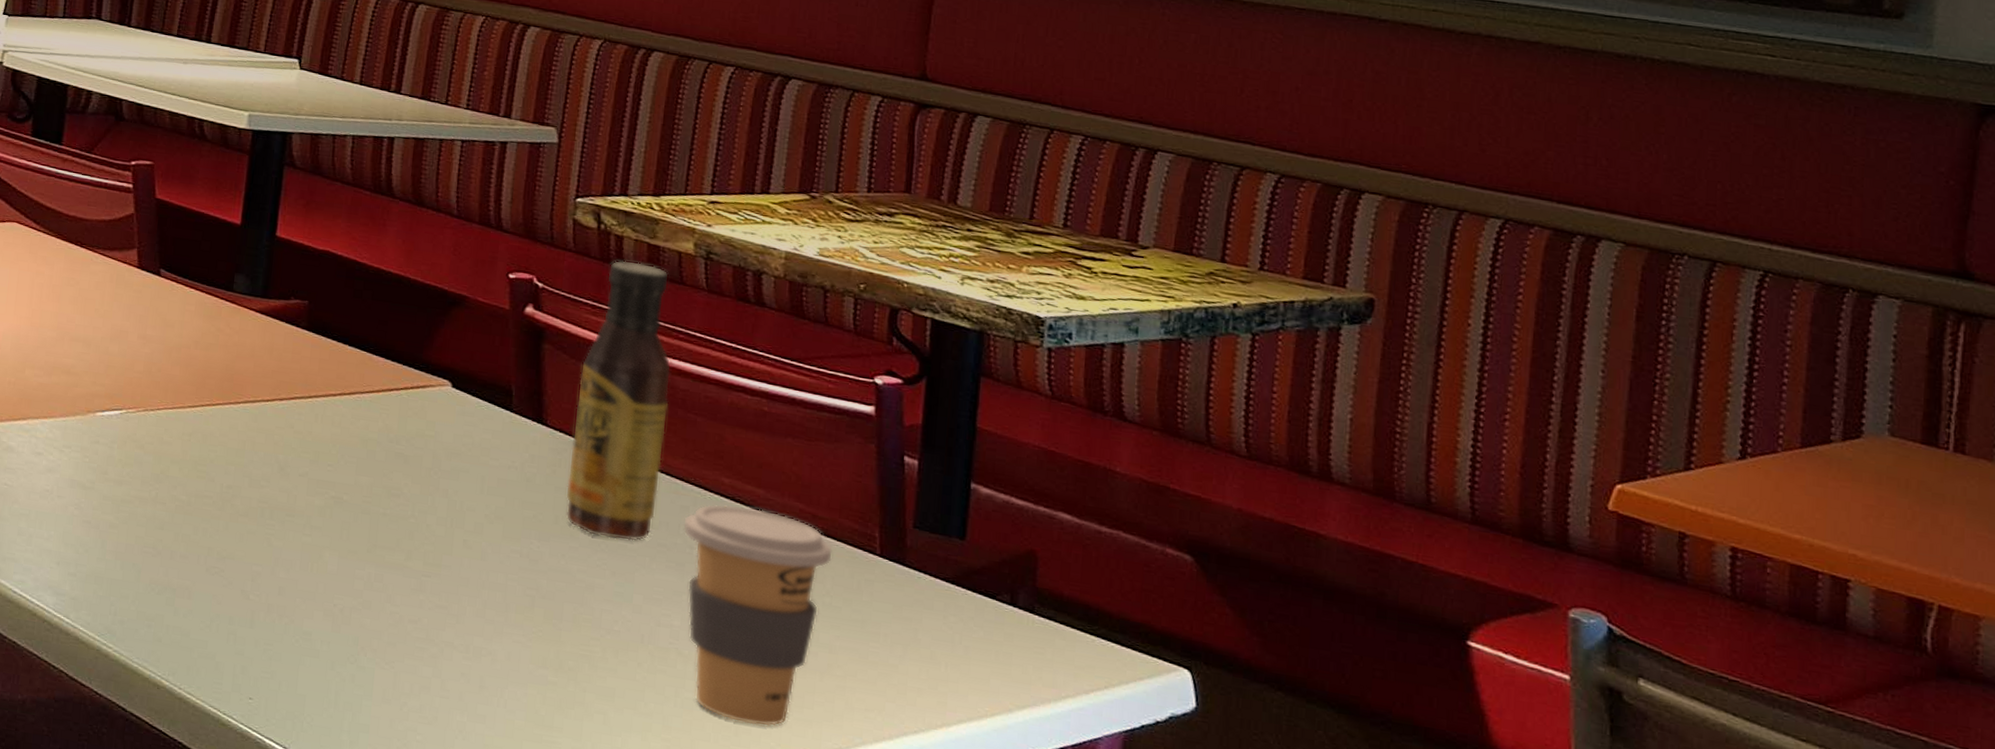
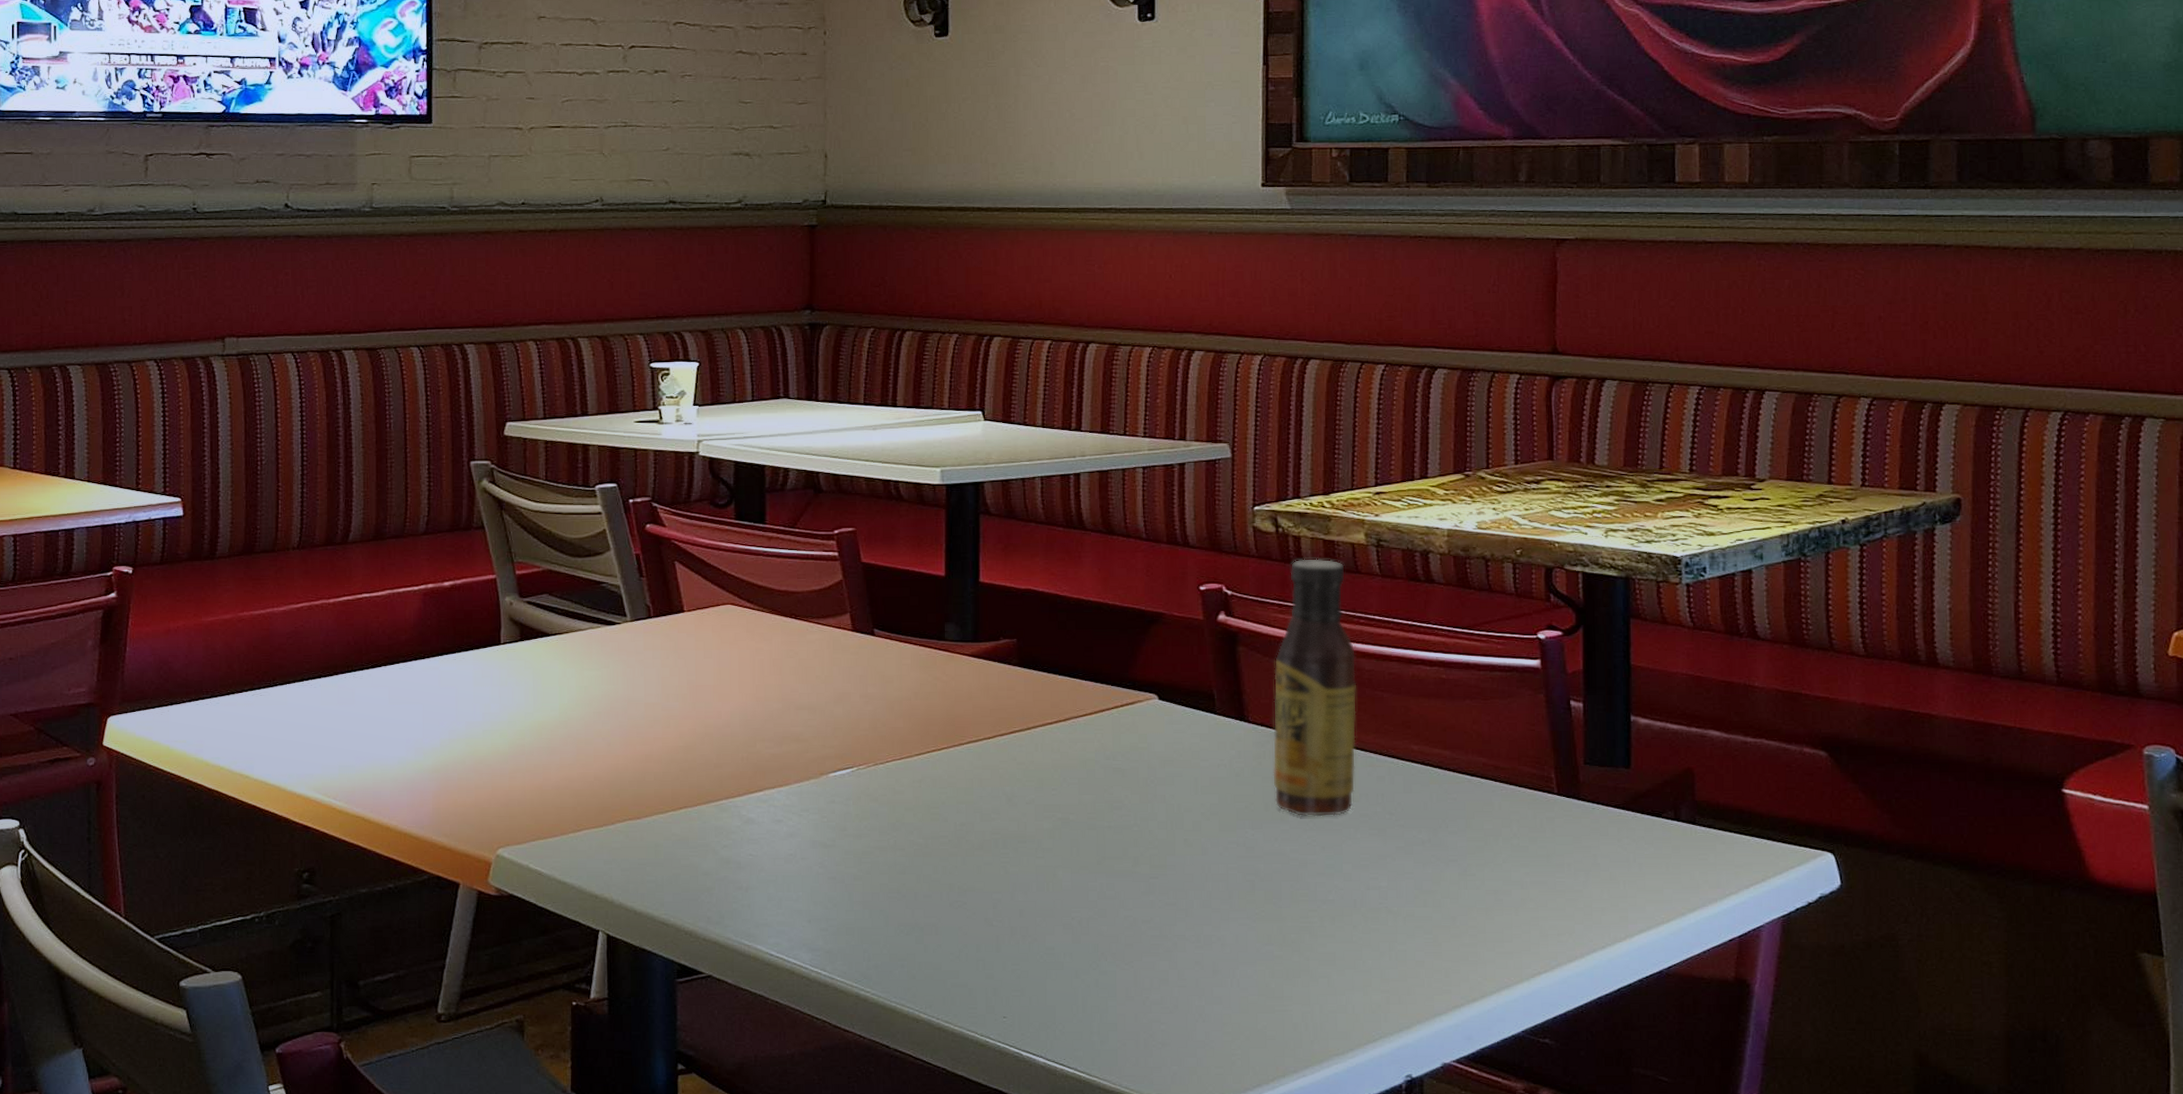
coffee cup: present [683,504,834,727] -> none [1381,769,1516,965]

